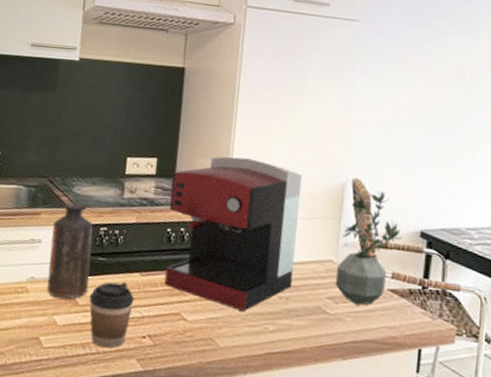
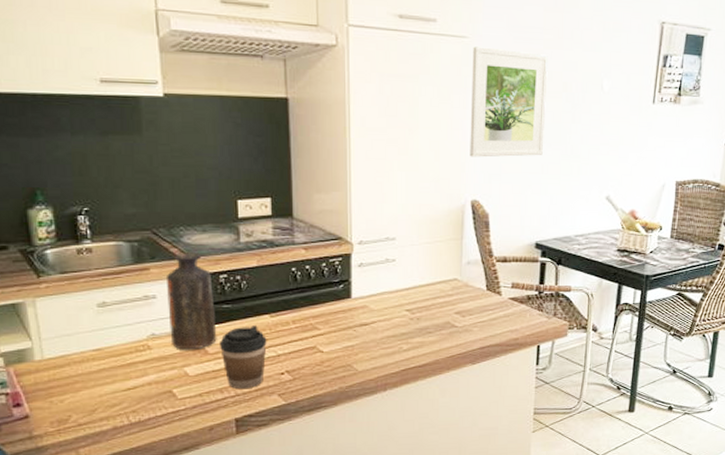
coffee maker: present [164,156,303,311] -> none [290,189,423,336]
potted plant: present [335,190,402,306] -> none [461,208,519,316]
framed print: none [354,29,441,140] -> present [470,46,548,158]

